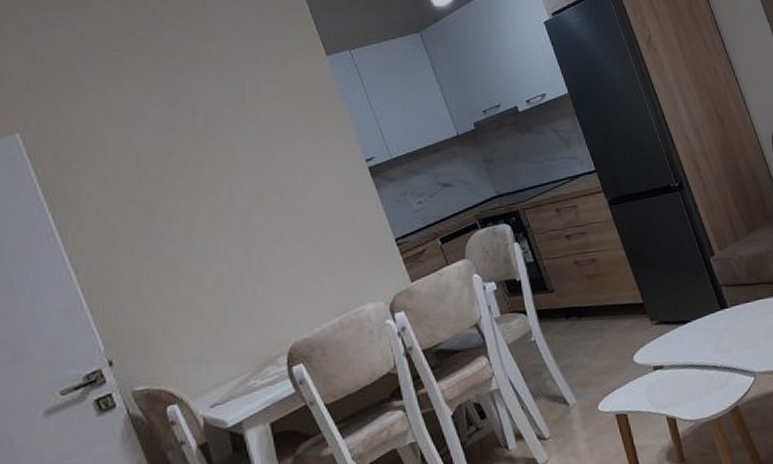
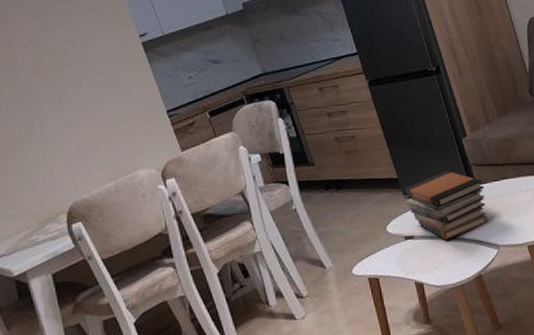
book stack: none [651,293,742,370] -> present [404,171,488,241]

